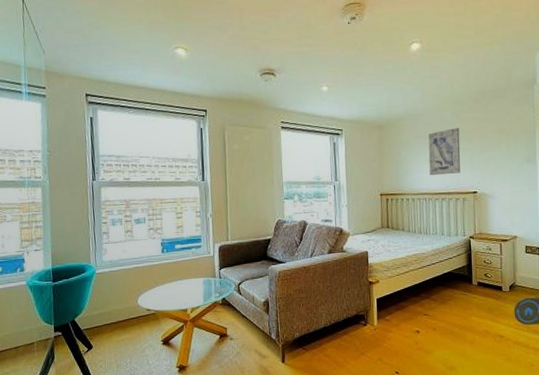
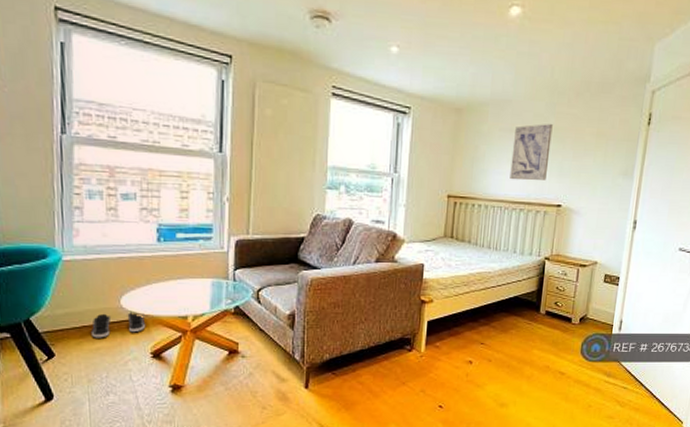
shoe: none [118,309,156,332] -> present [92,312,145,338]

